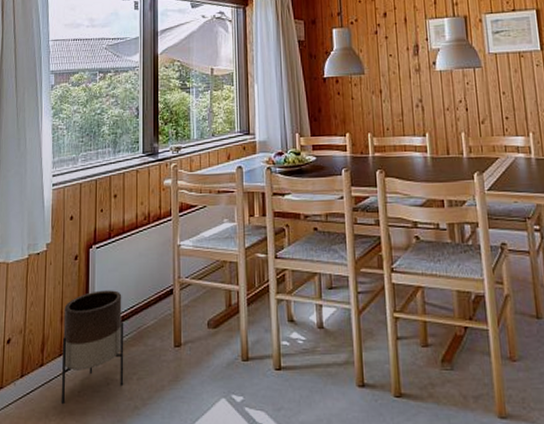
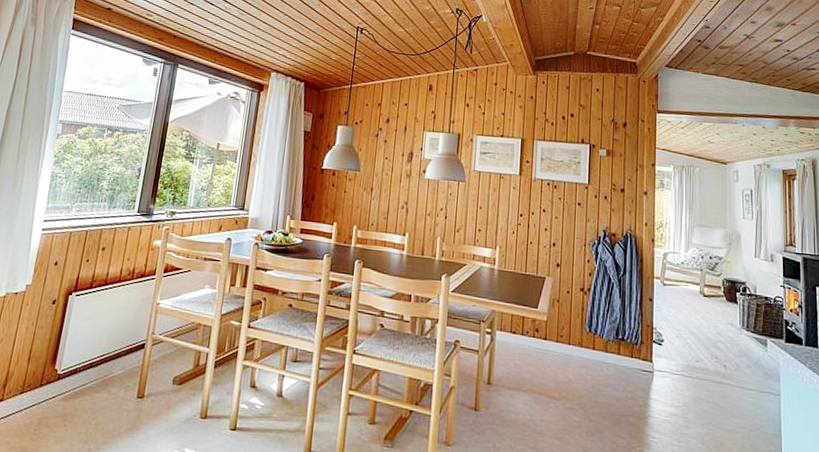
planter: present [61,290,124,405] -> none [14,336,94,440]

